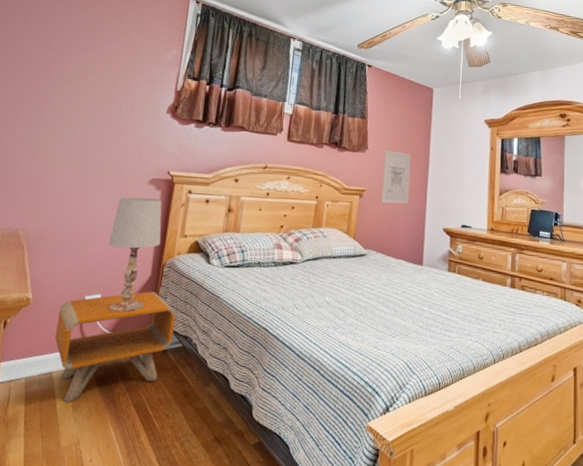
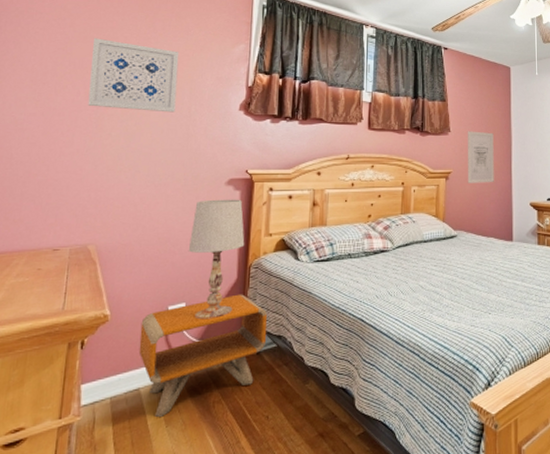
wall art: none [30,36,117,111] -> present [88,38,180,113]

